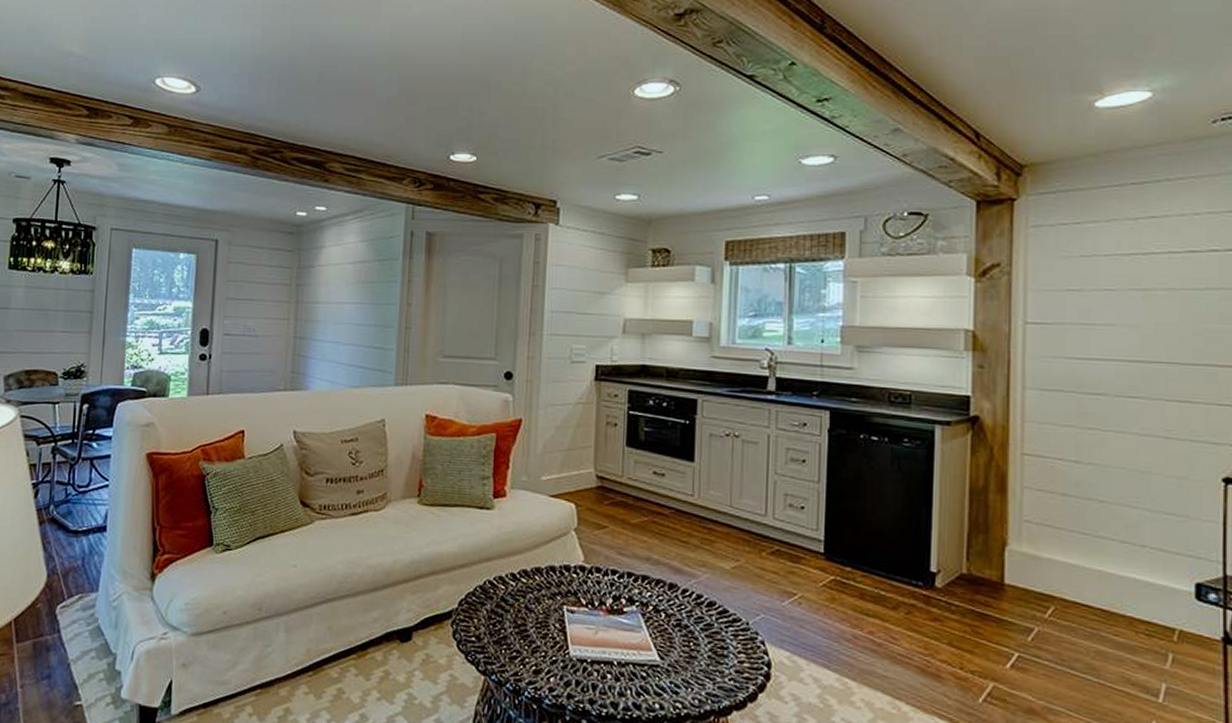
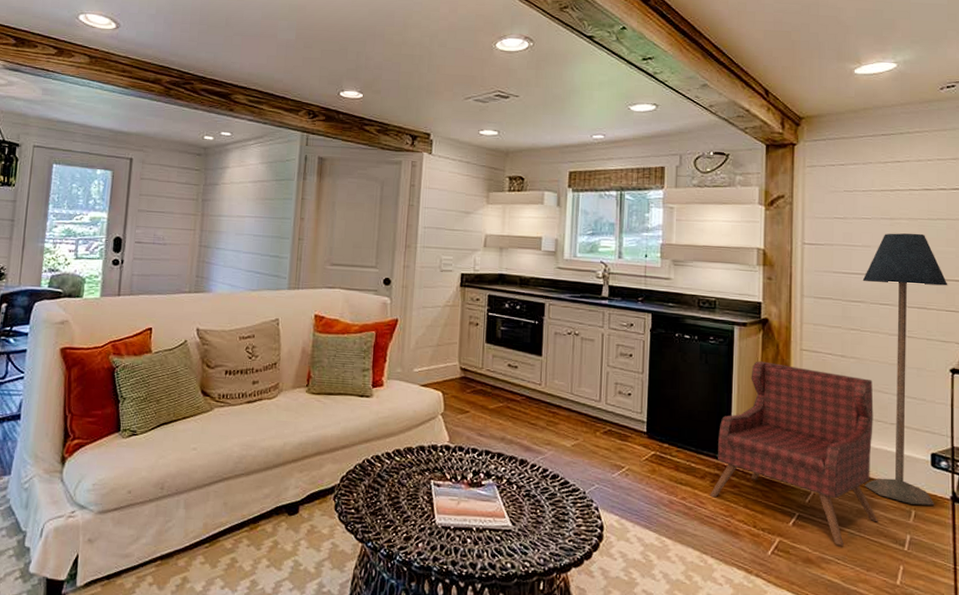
armchair: none [904,468,1123,694] -> present [710,361,878,546]
floor lamp: none [1104,307,1221,648] -> present [862,233,948,506]

